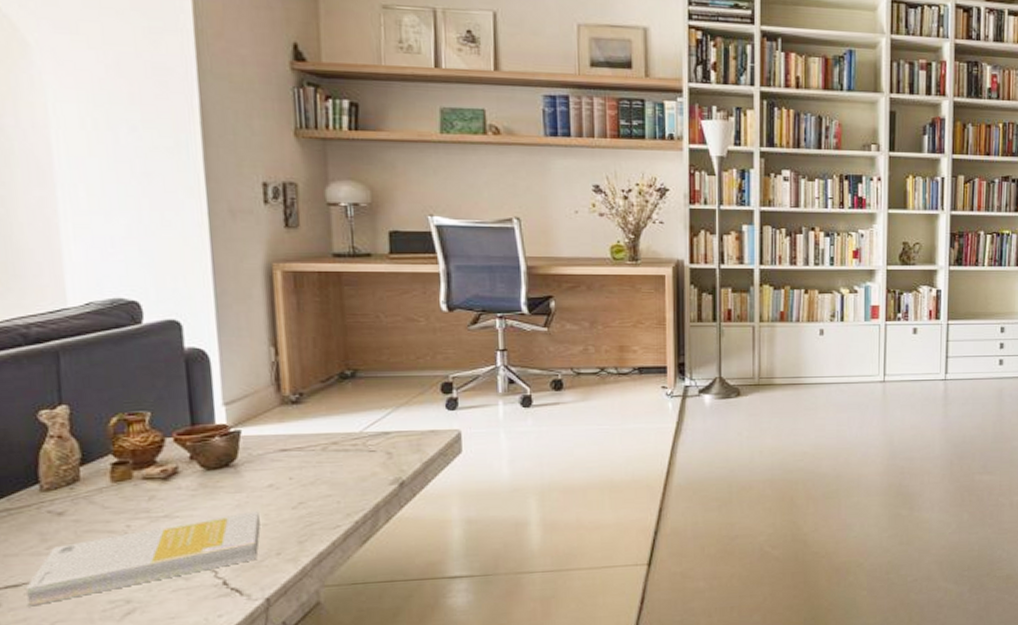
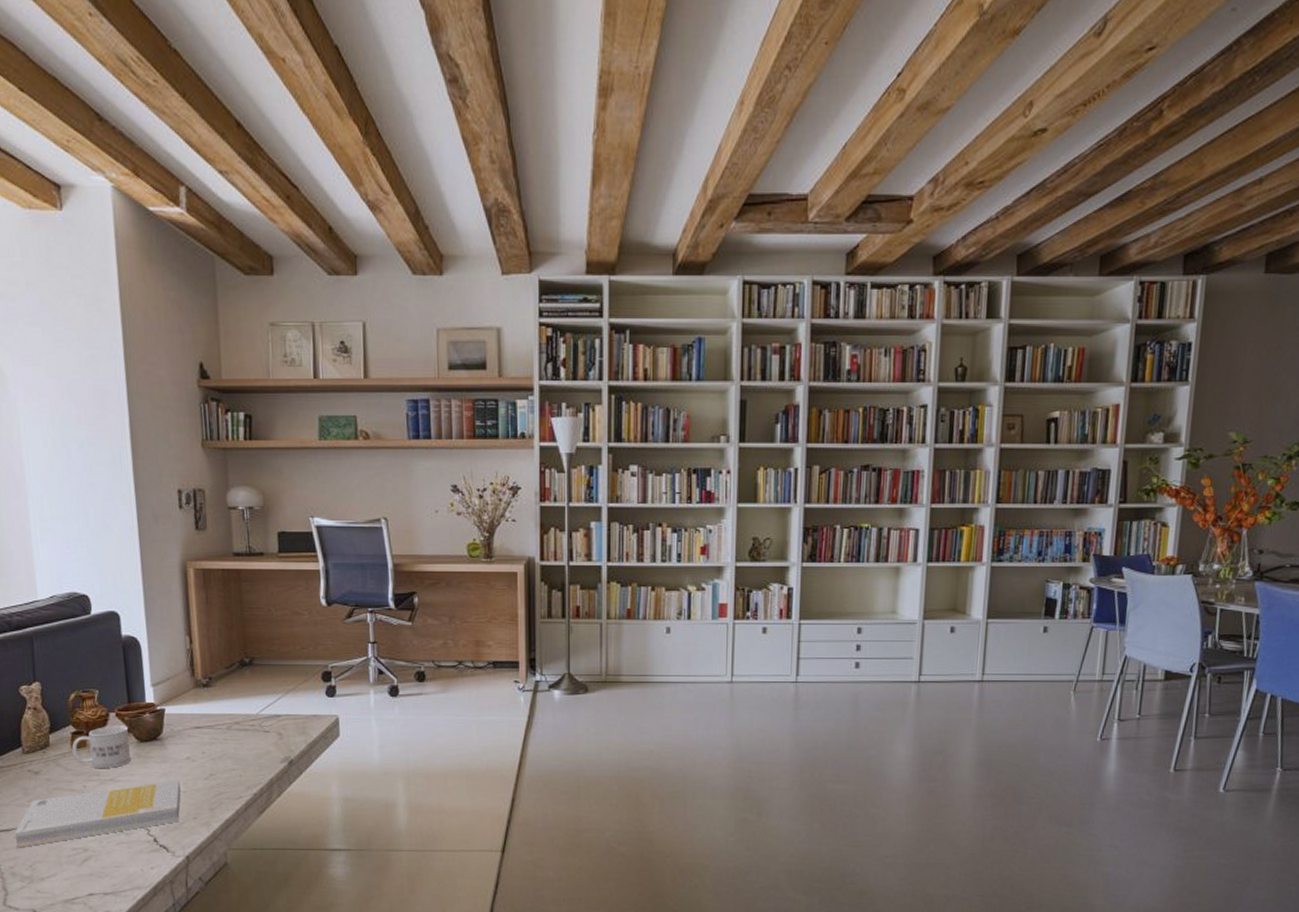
mug: none [111,452,193,503] -> present [71,726,131,768]

